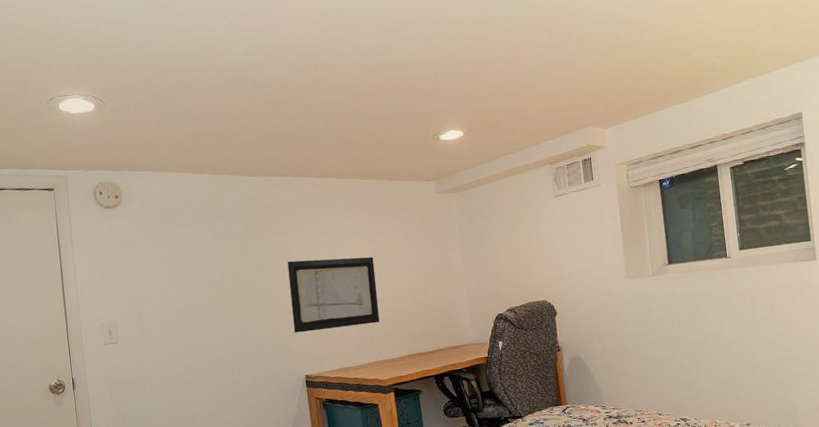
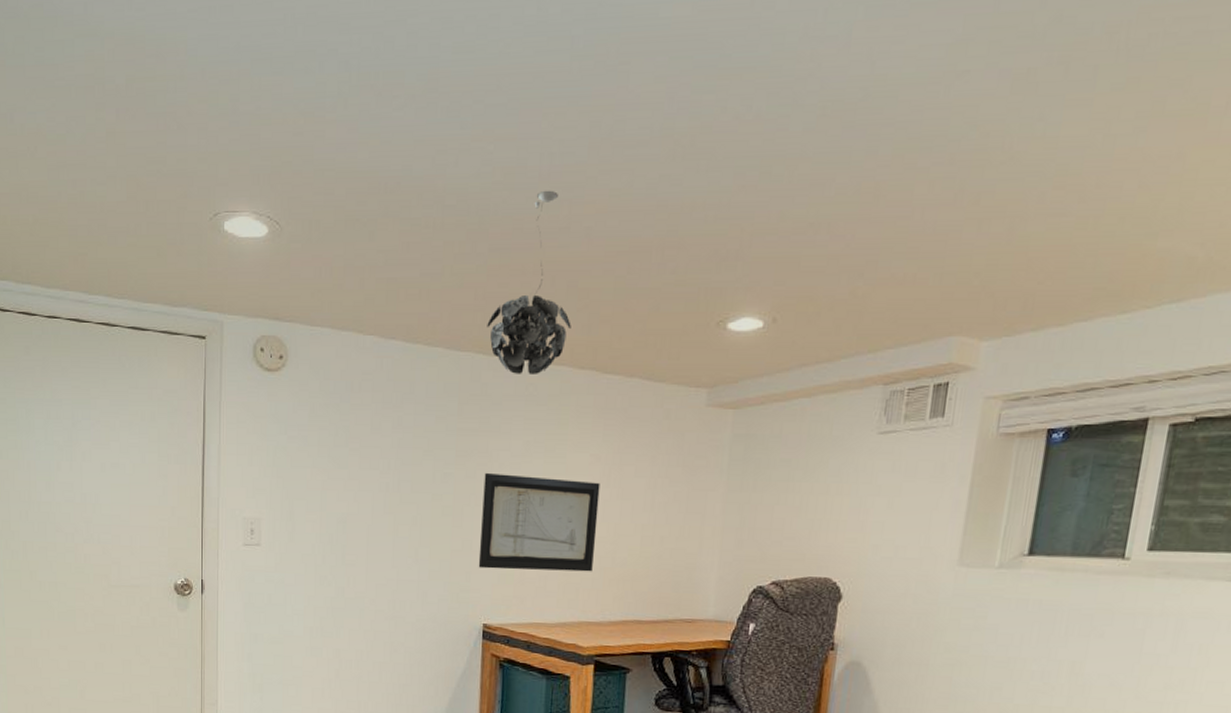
pendant light: none [271,60,332,188] -> present [487,190,571,374]

